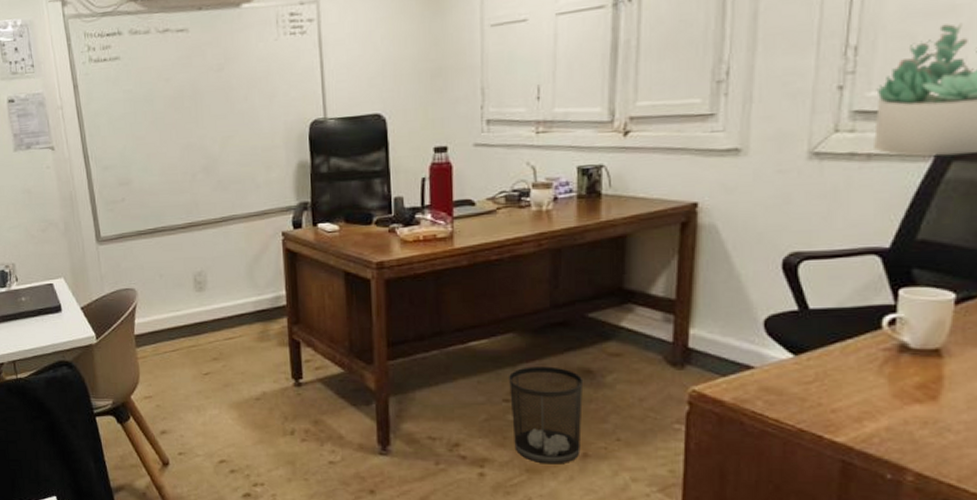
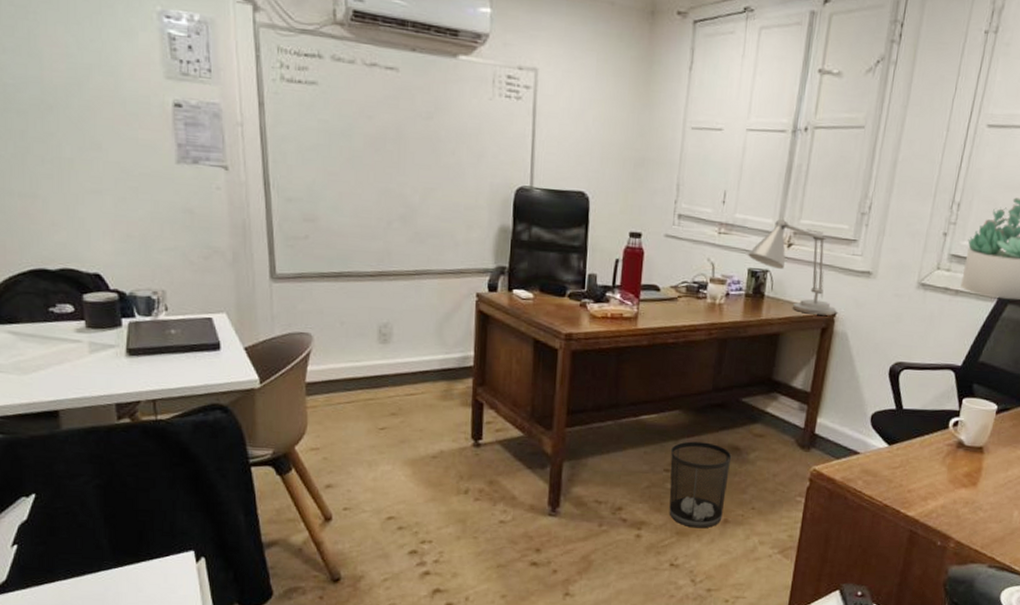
desk lamp: none [575,104,701,209] -> present [748,218,838,316]

